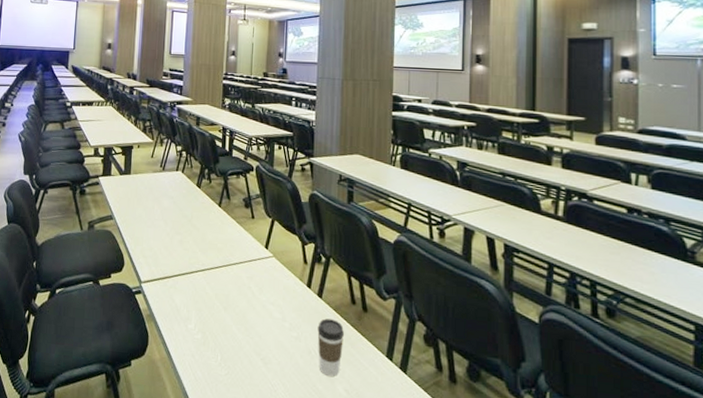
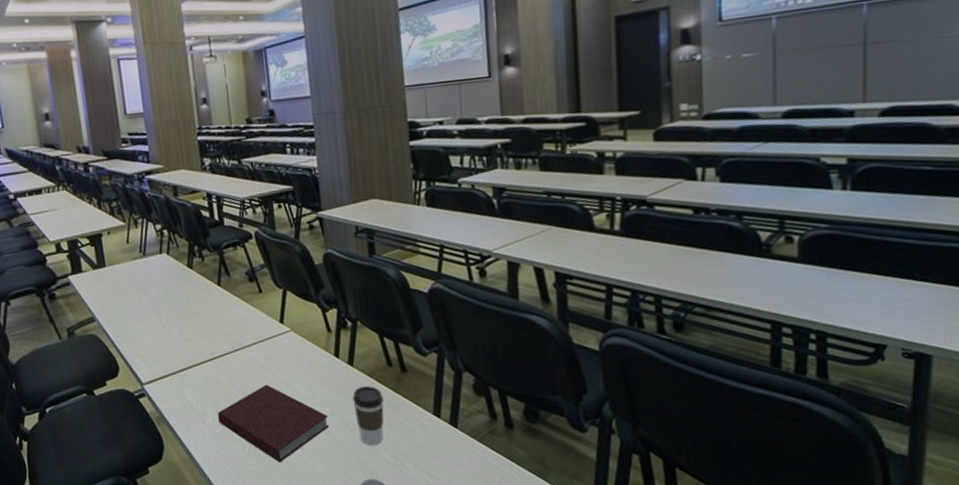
notebook: none [199,301,295,377] -> present [218,384,330,463]

